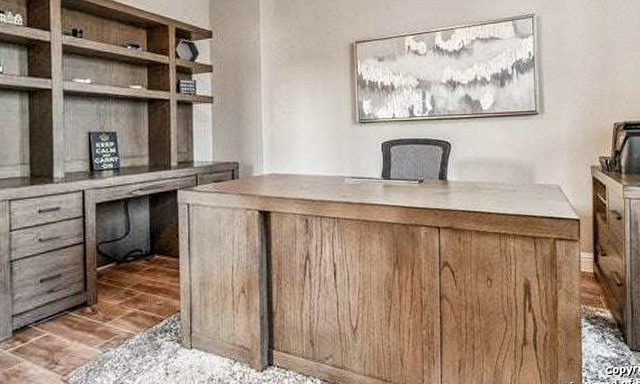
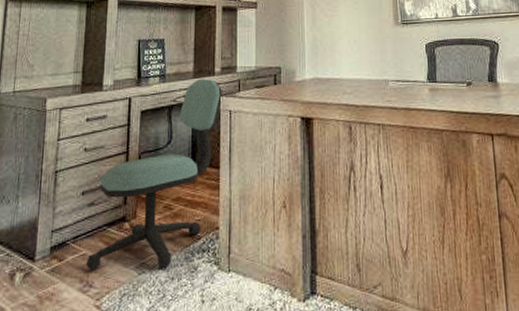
office chair: none [50,172,181,350] -> present [86,78,223,271]

